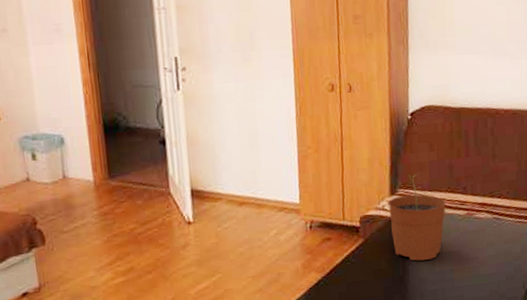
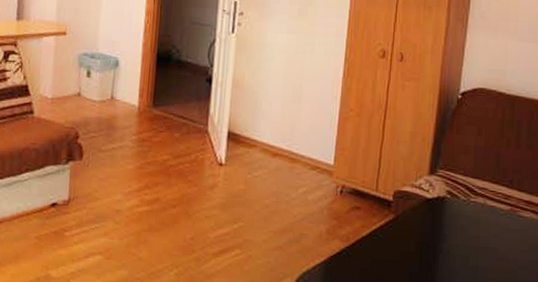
plant pot: present [388,174,446,261] -> none [425,156,488,252]

